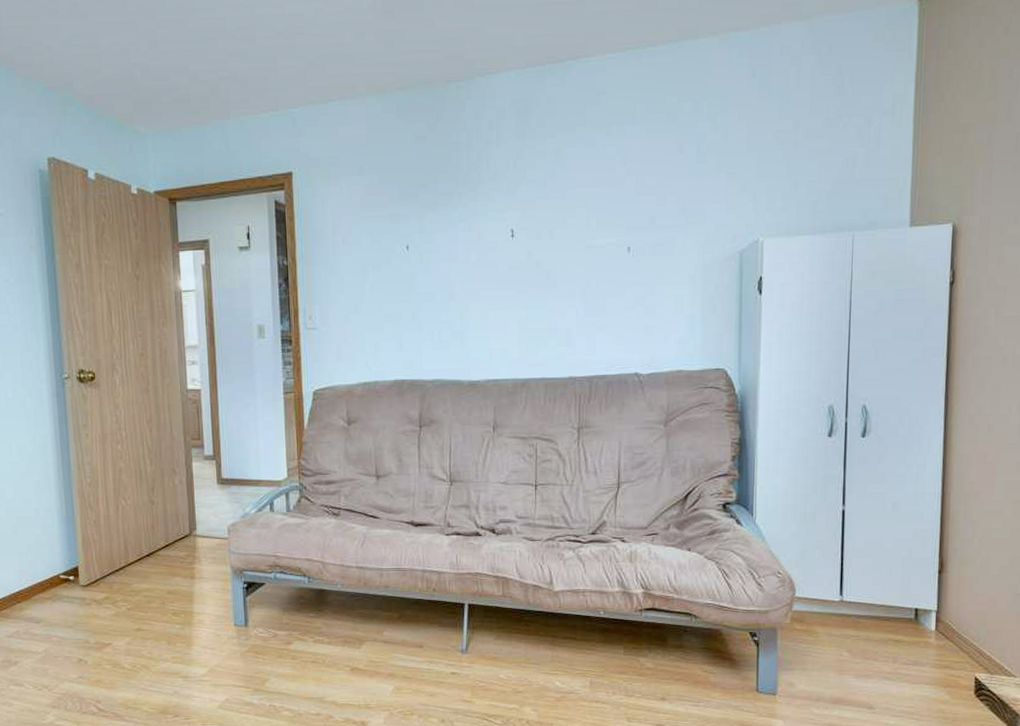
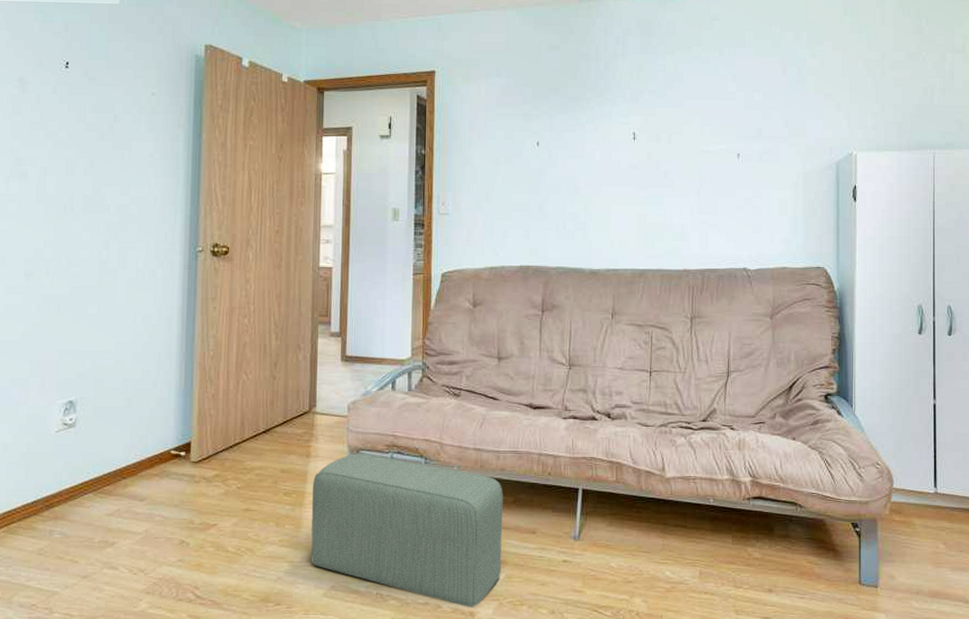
pouf: none [199,573,390,717] -> present [311,453,503,607]

